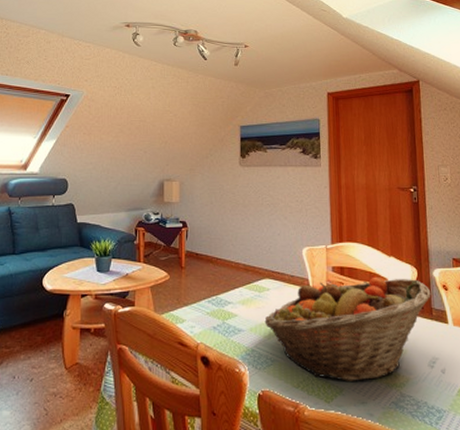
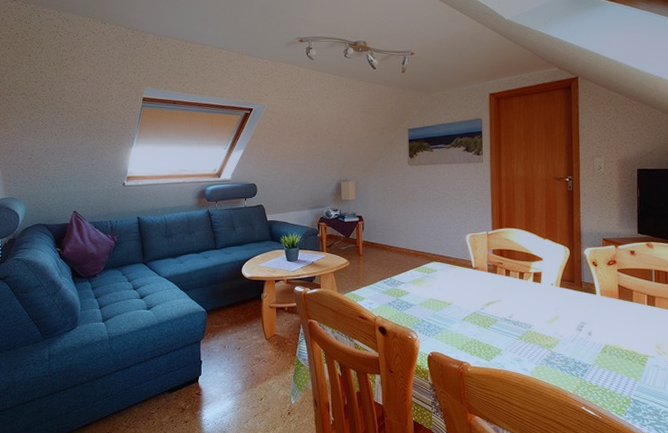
fruit basket: present [264,276,431,381] -> none [433,256,582,344]

